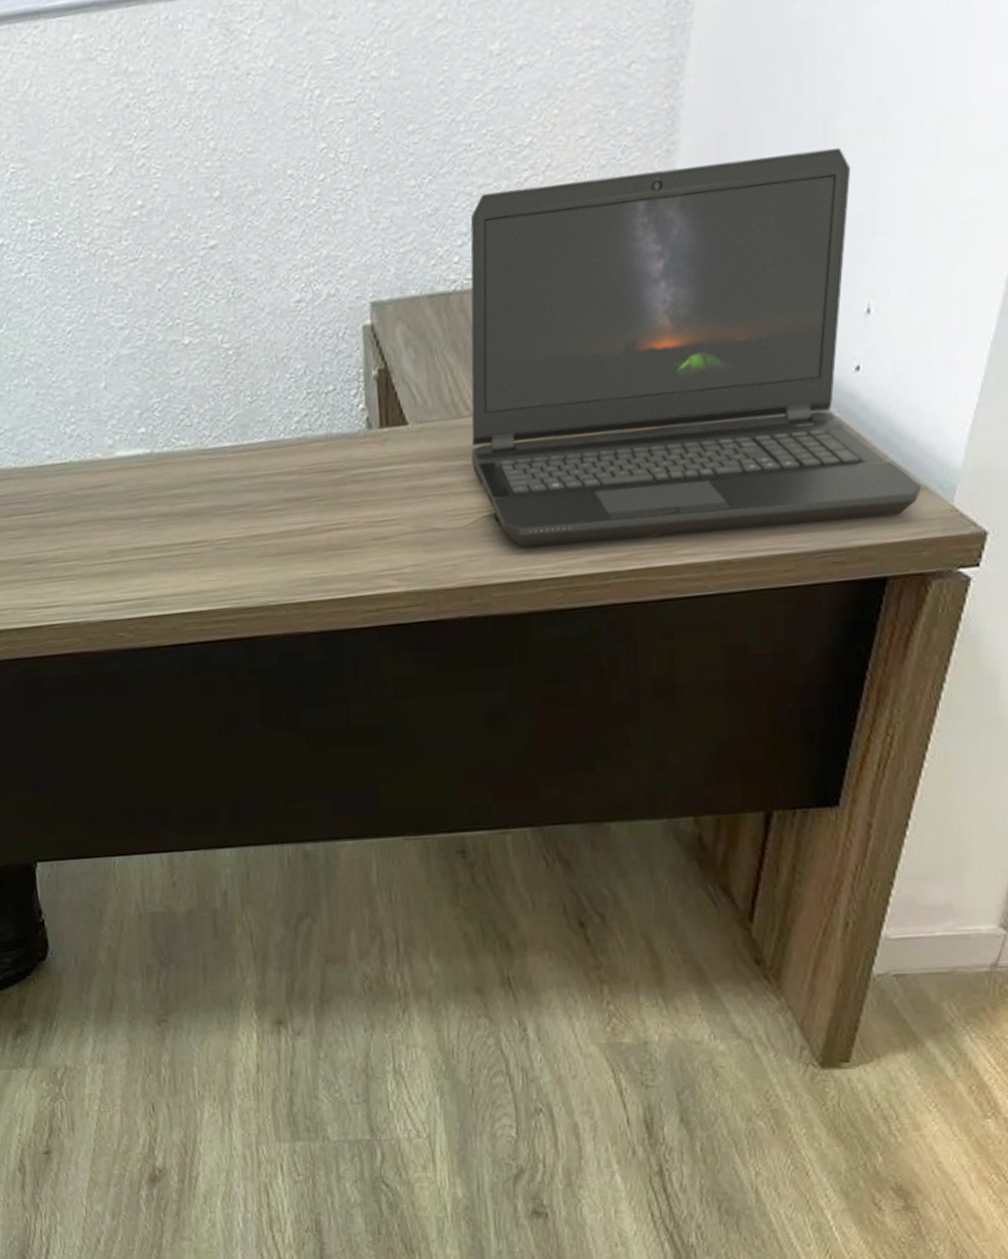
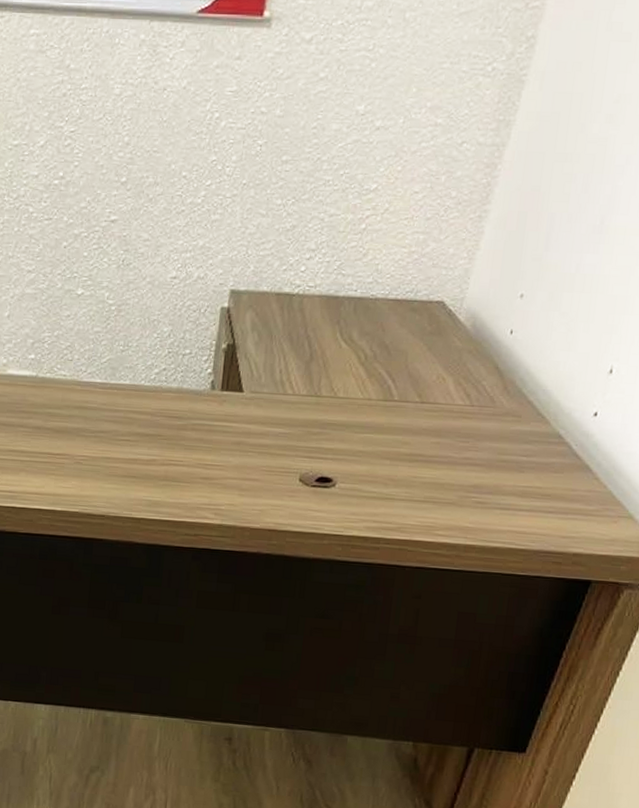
laptop computer: present [470,147,923,548] -> none [288,221,629,535]

